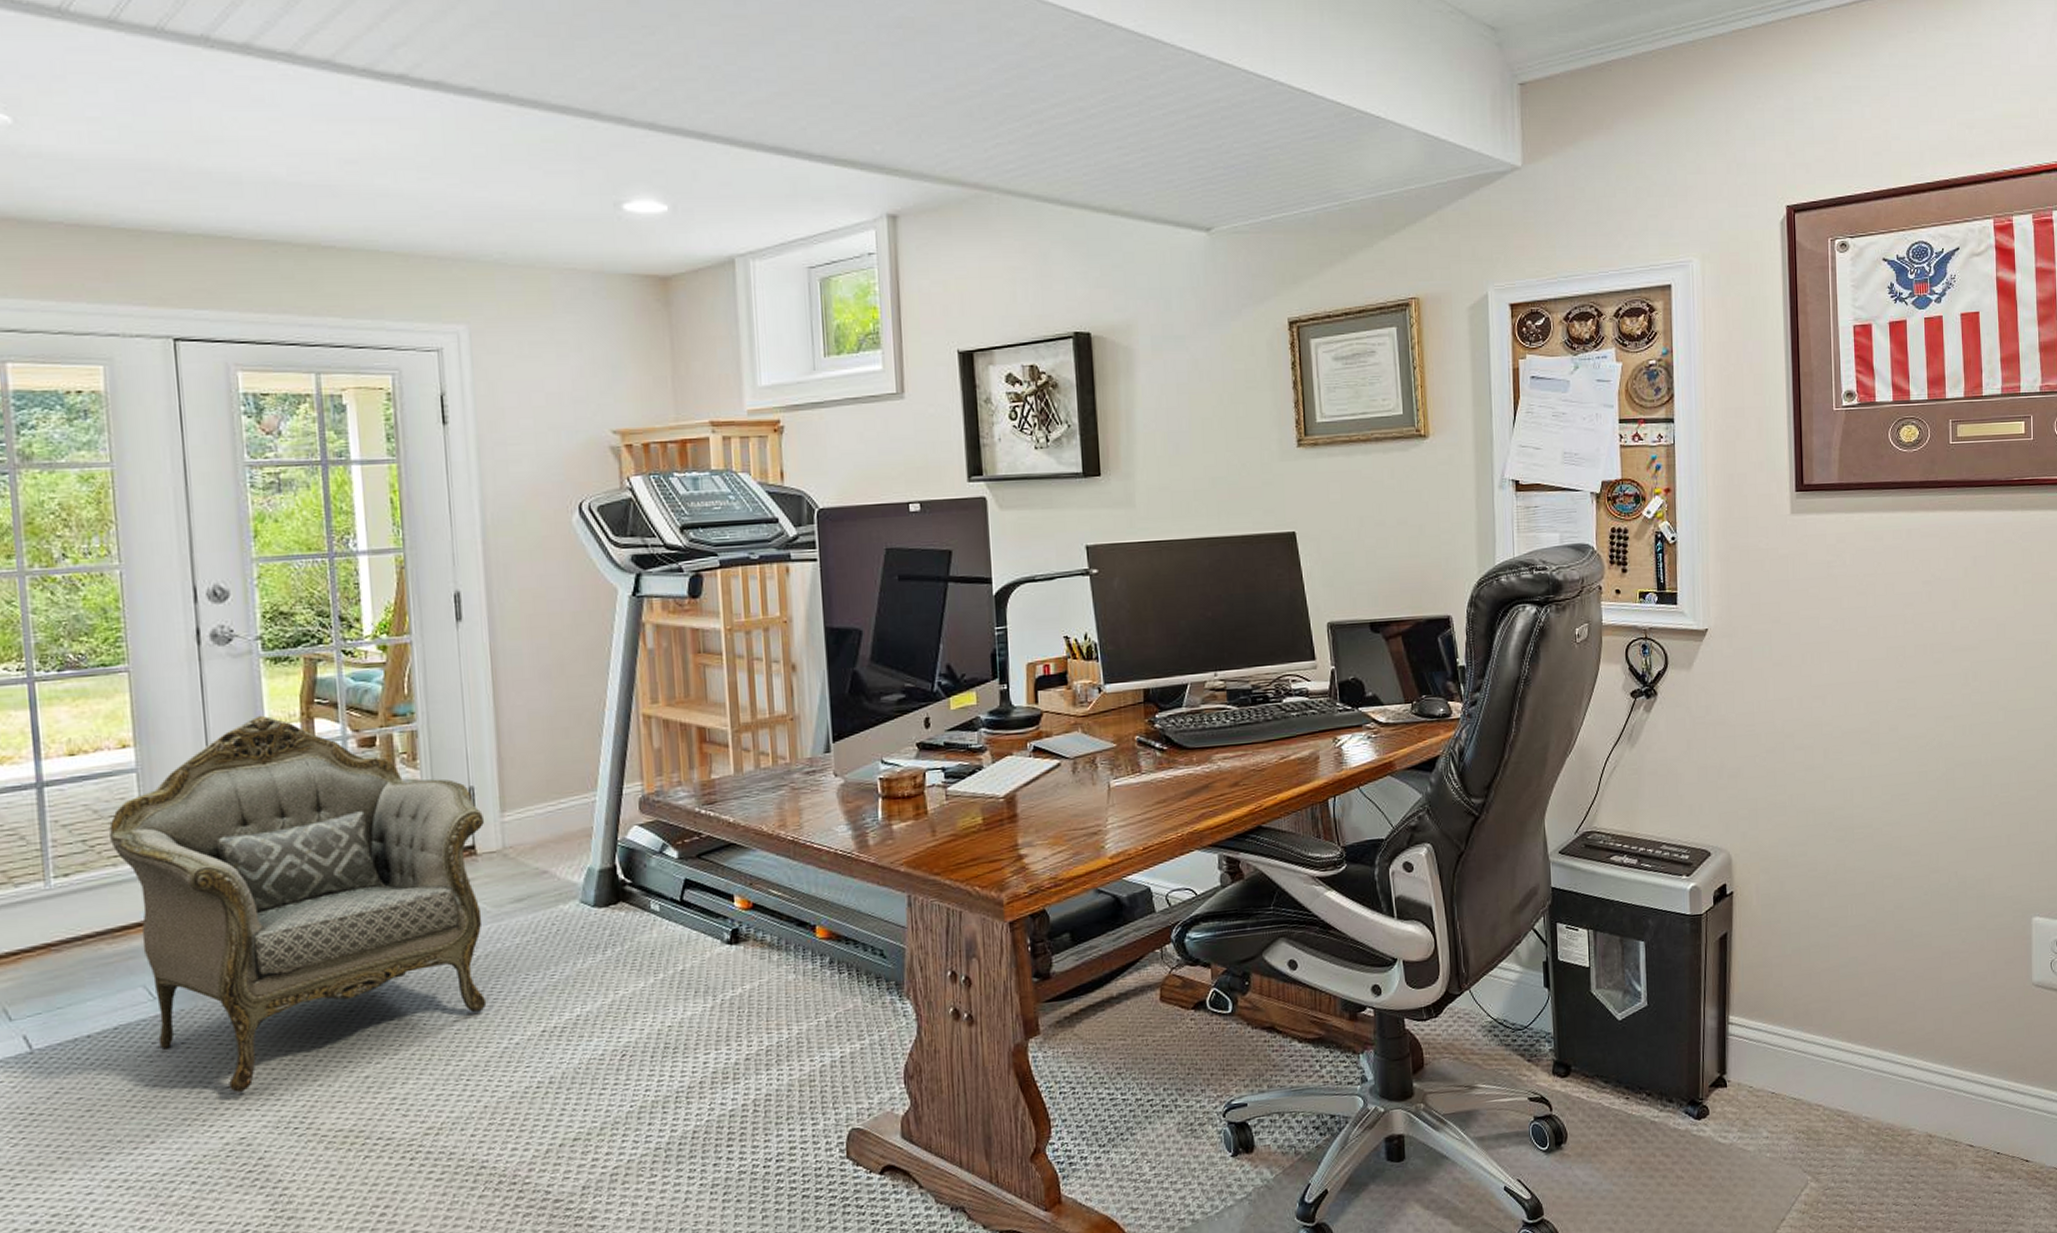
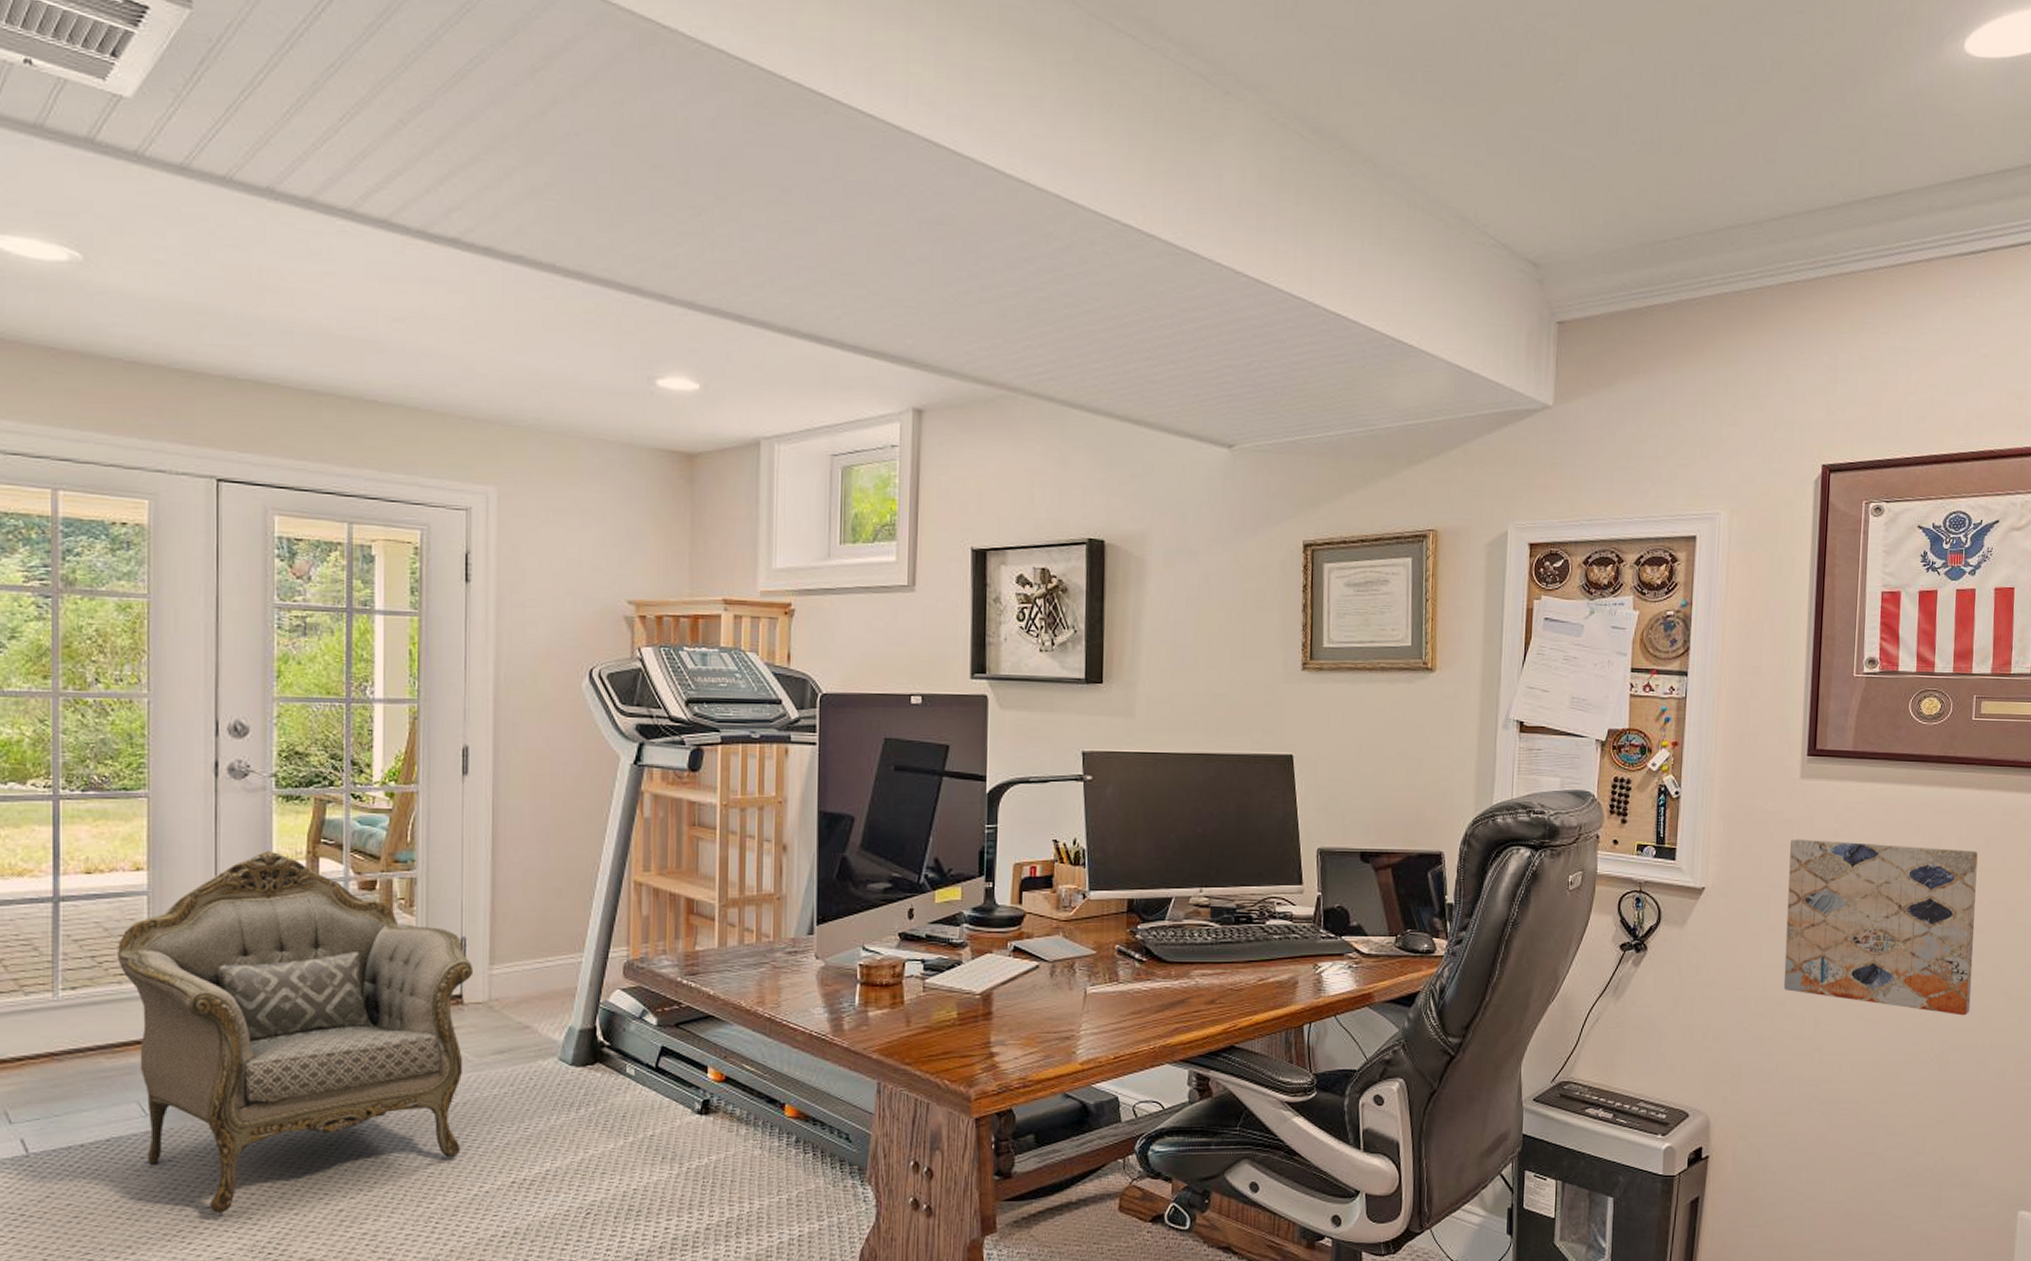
wall art: none [1787,571,1971,733] -> present [1783,839,1978,1016]

